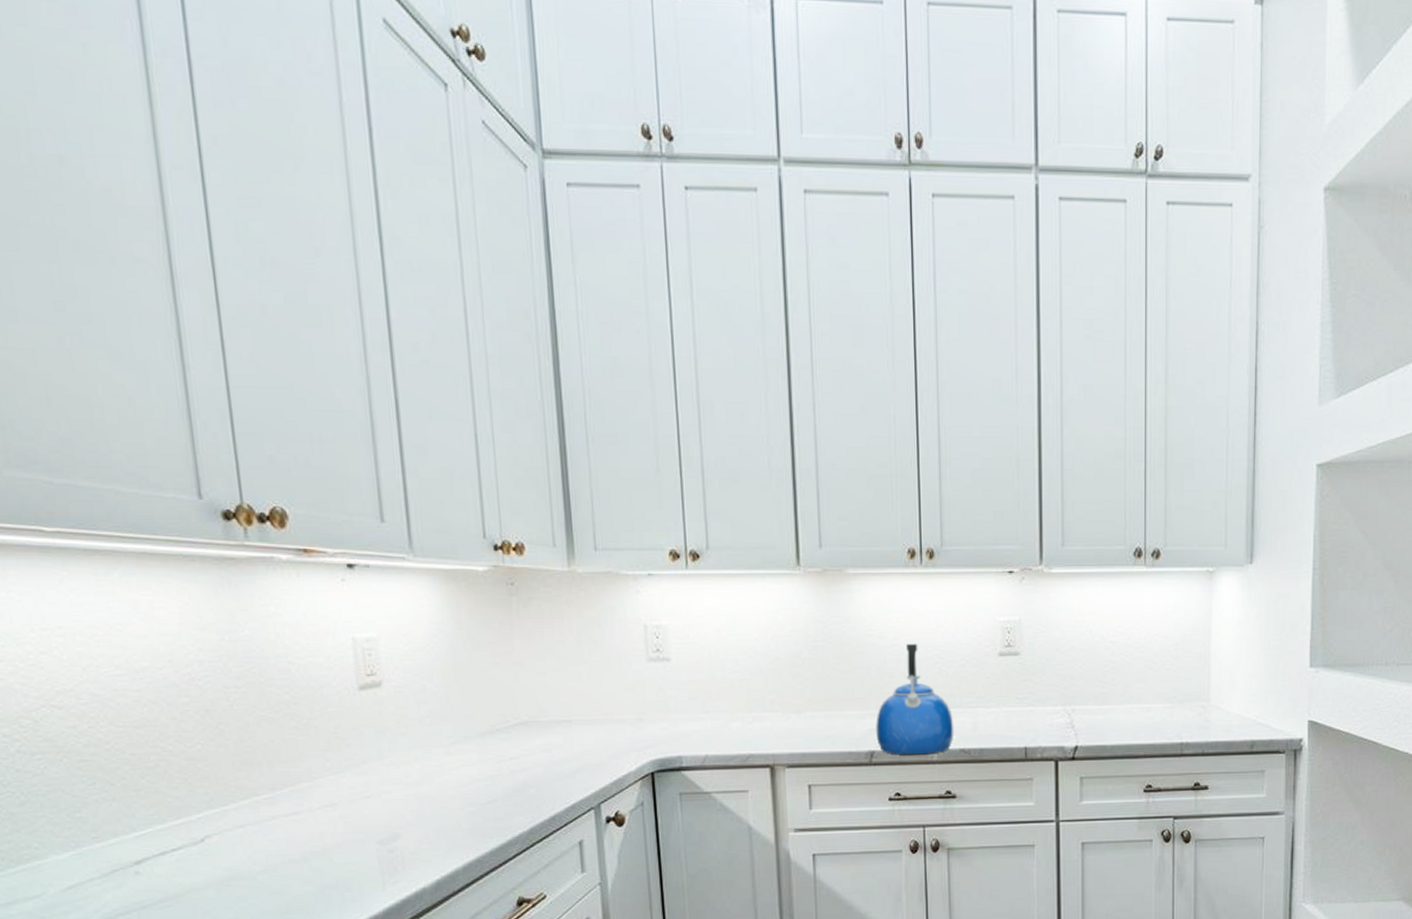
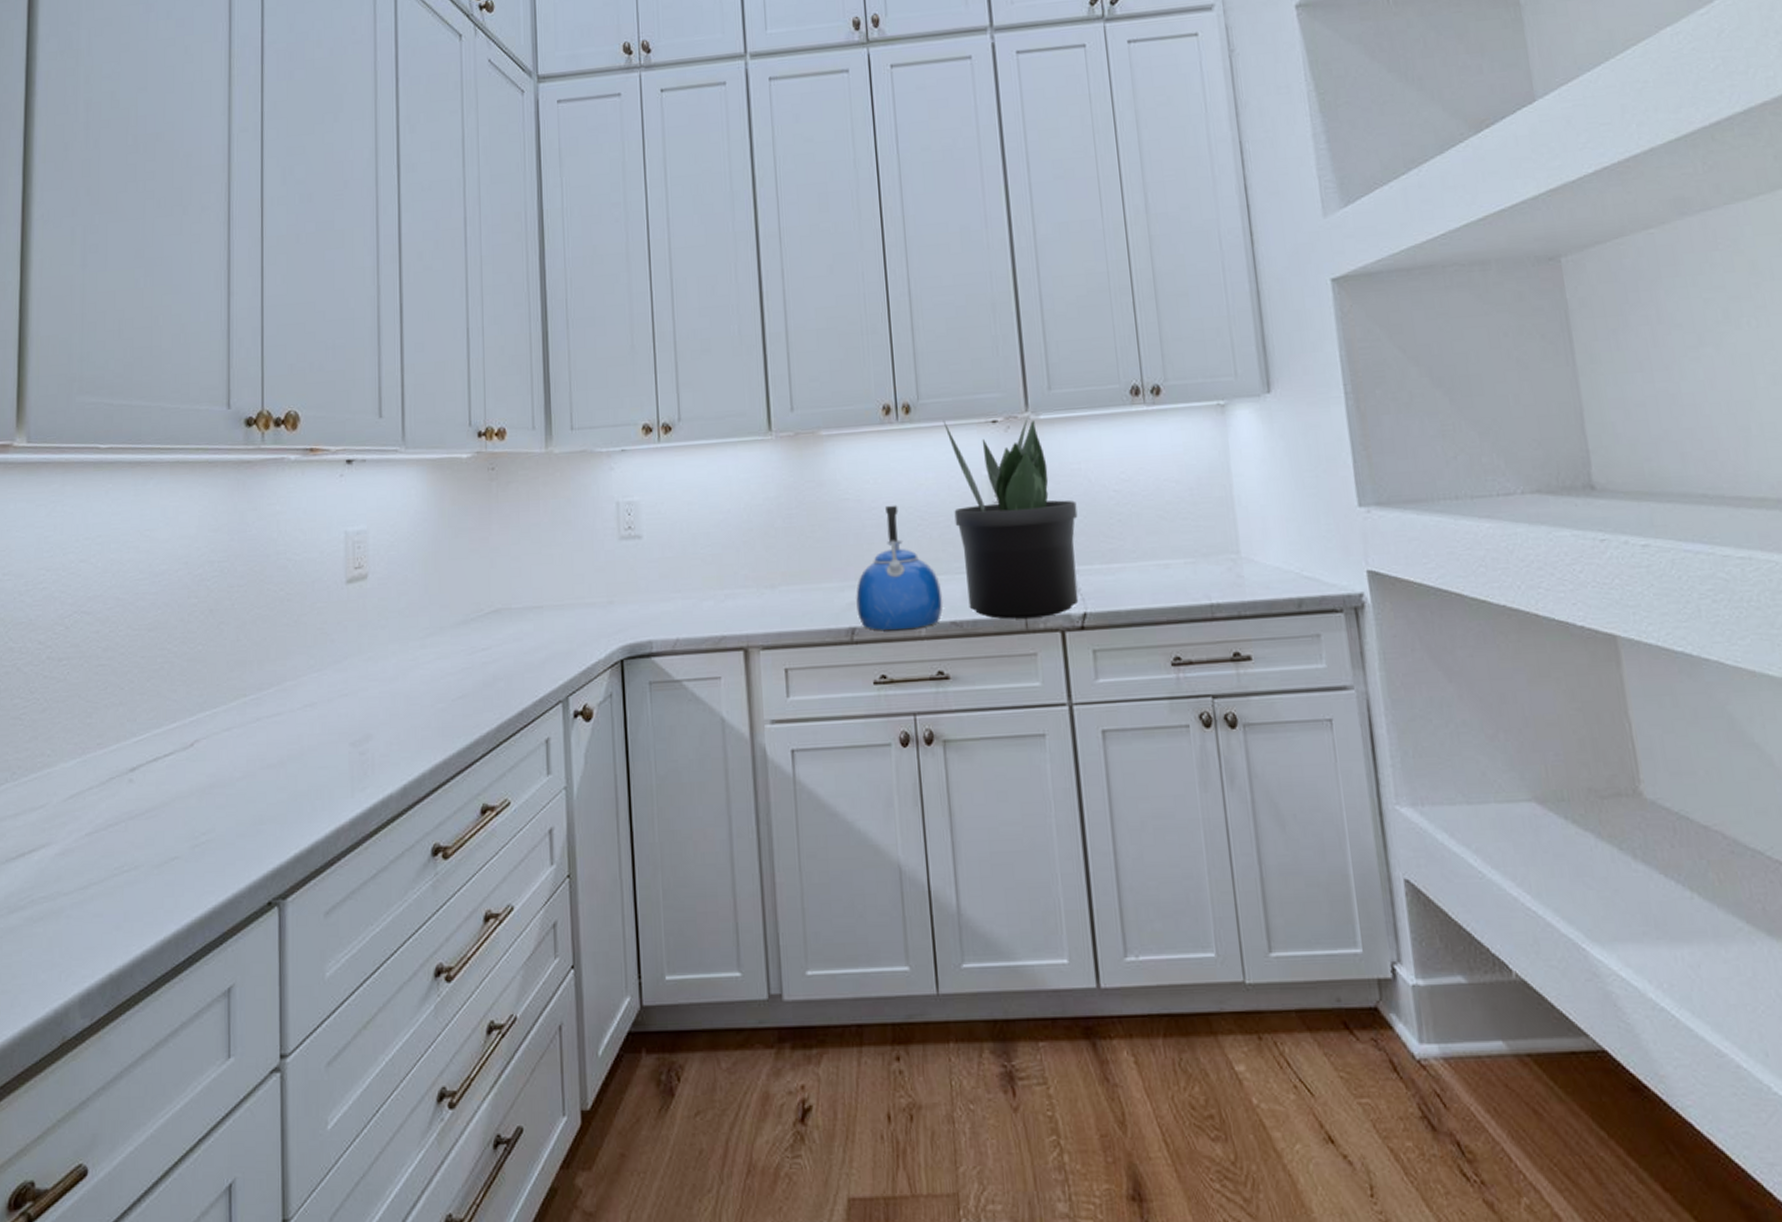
planter: none [963,568,1078,749] -> present [943,417,1079,620]

